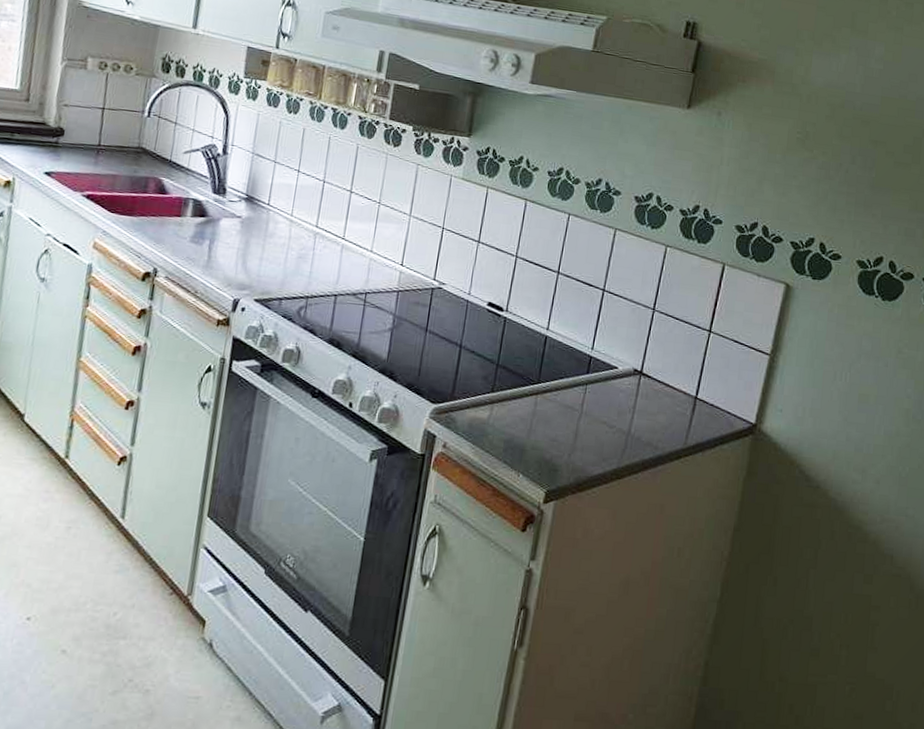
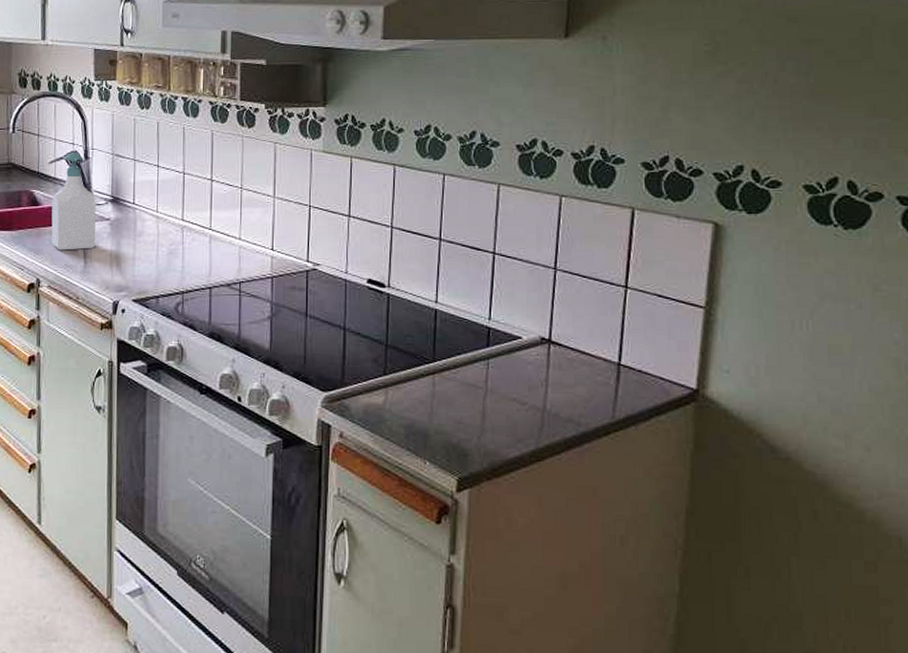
soap bottle: none [175,145,229,244] -> present [51,153,96,251]

